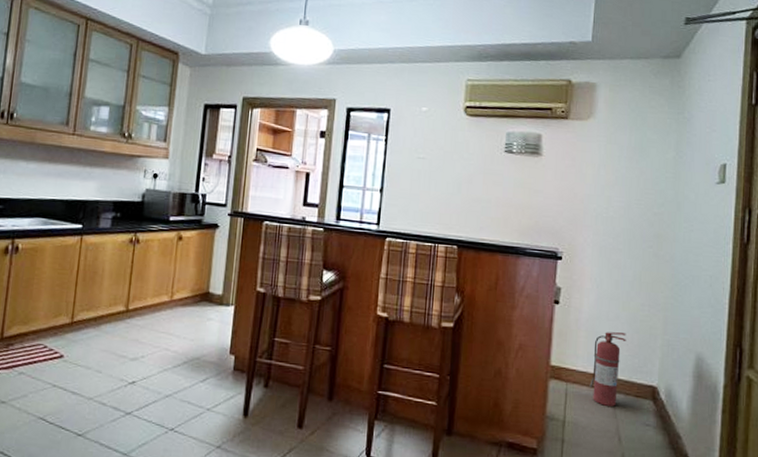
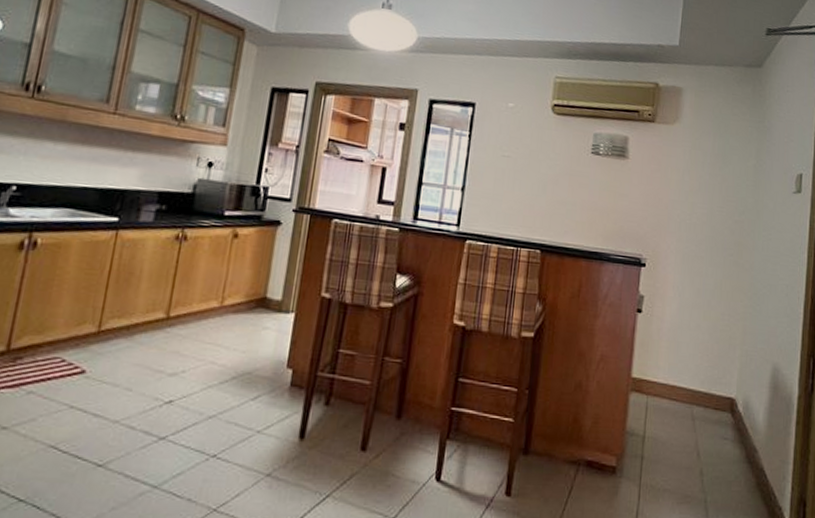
fire extinguisher: present [589,332,626,406] -> none [670,342,707,420]

